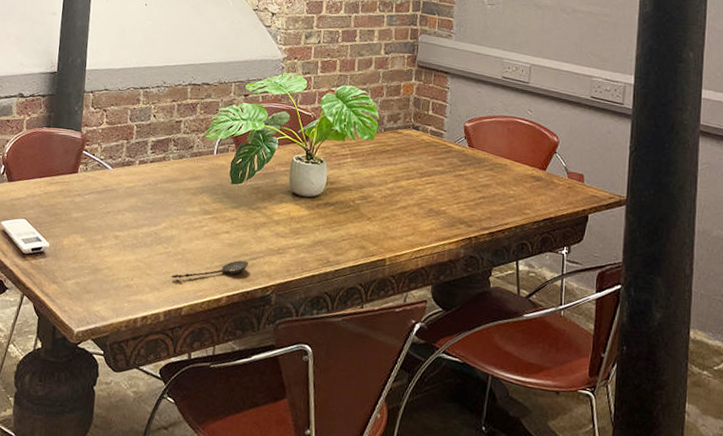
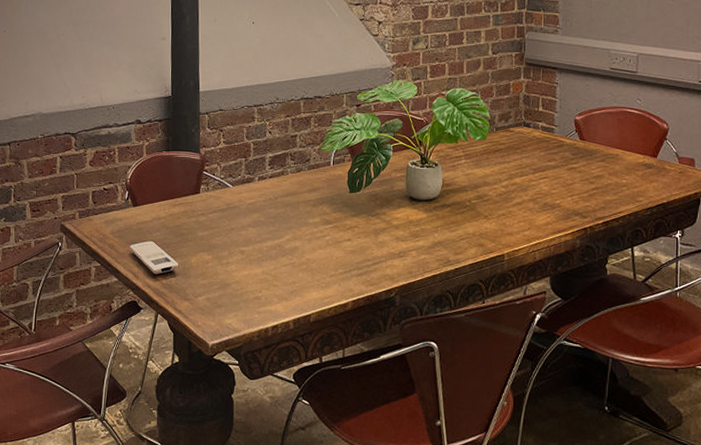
spoon: present [171,260,249,279] -> none [297,266,372,288]

